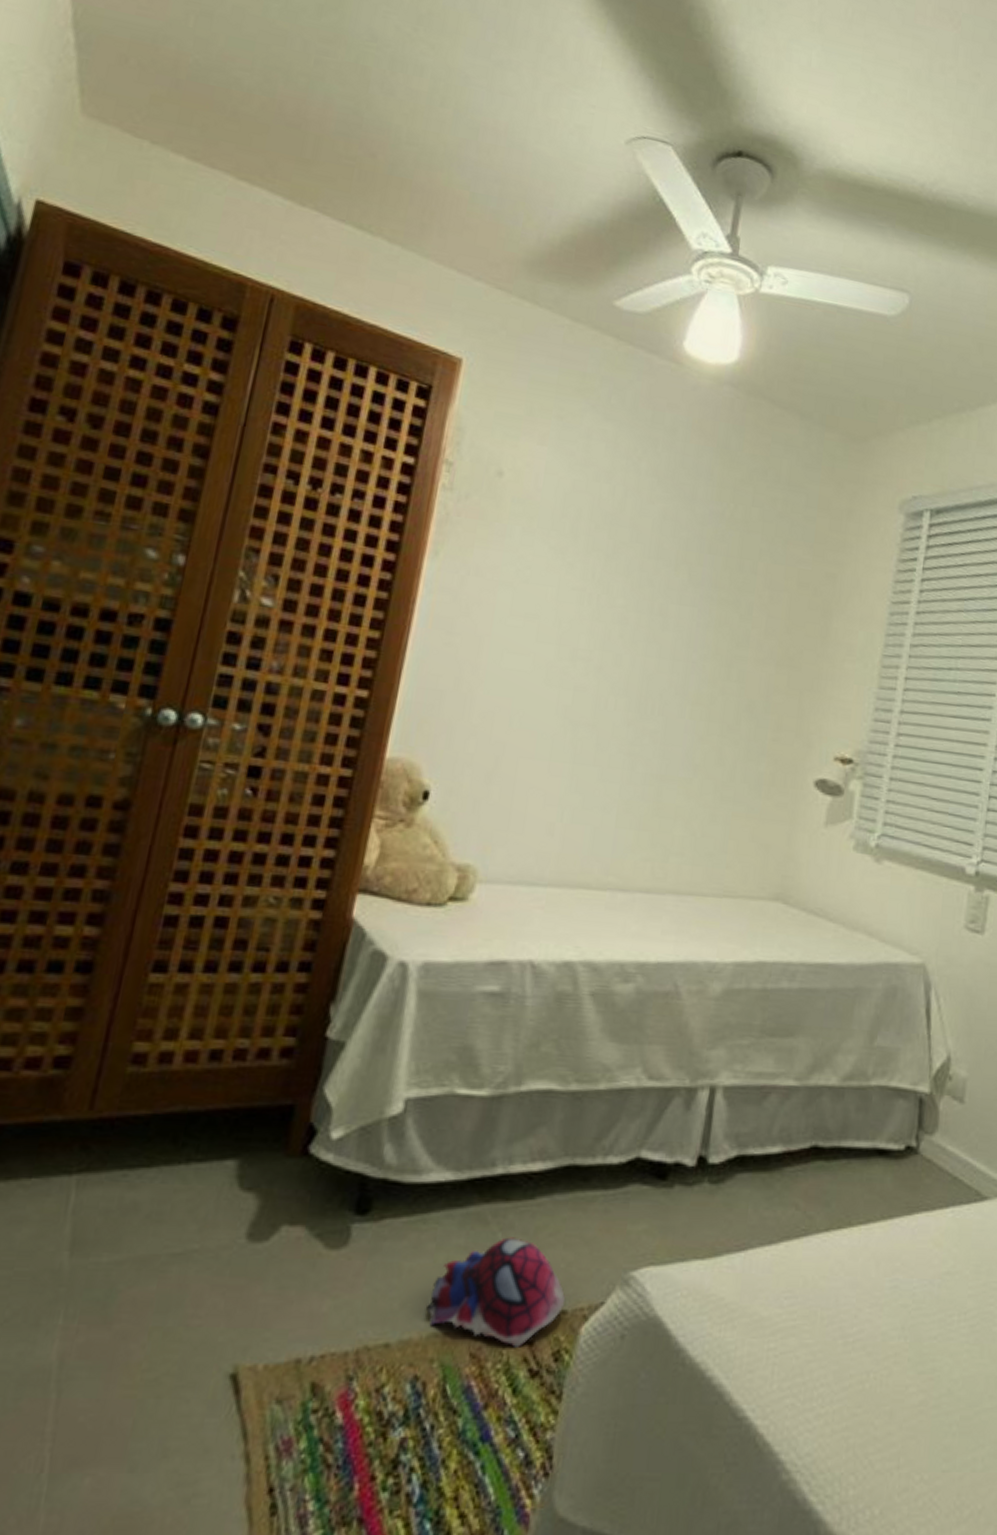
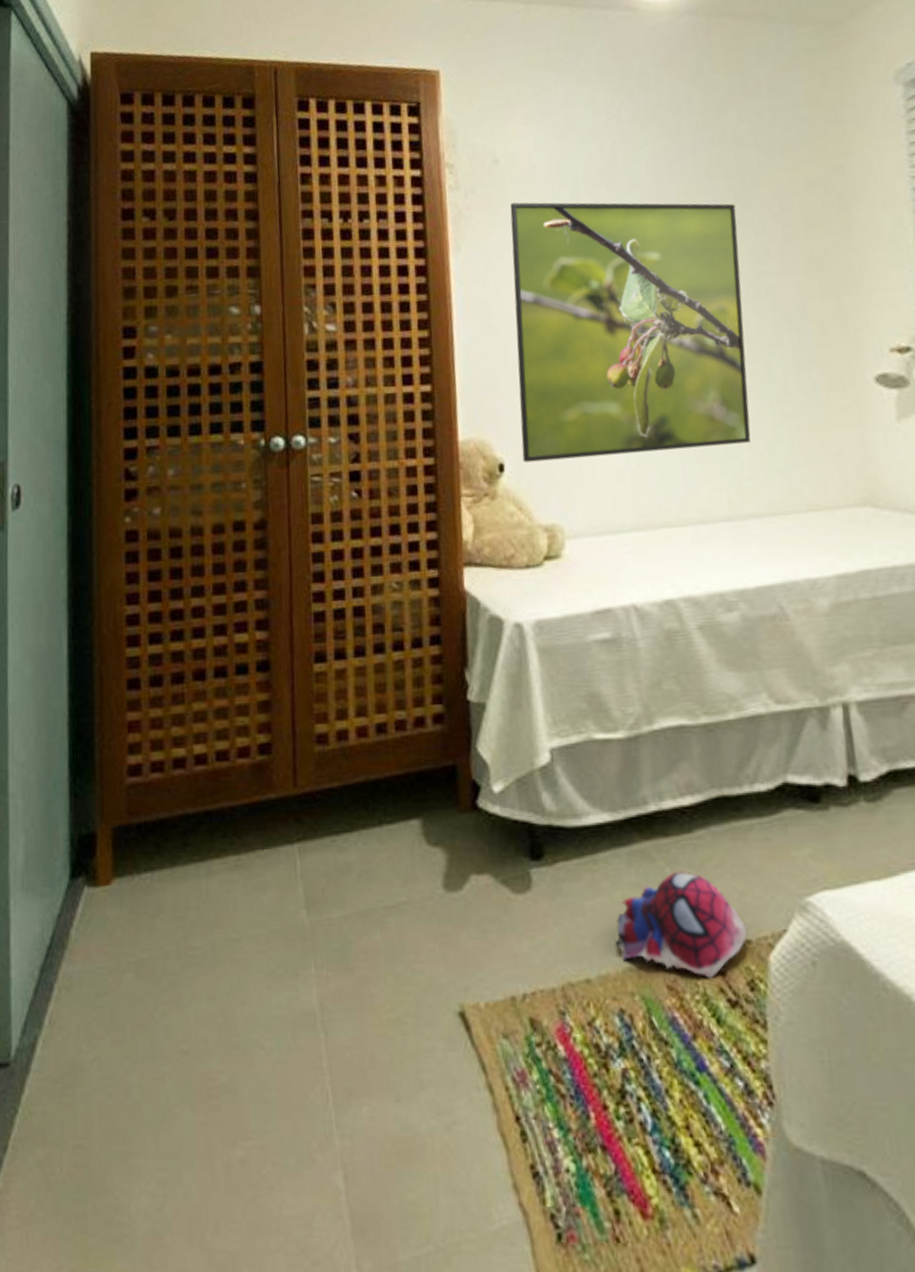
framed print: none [451,521,729,820] -> present [510,202,751,463]

